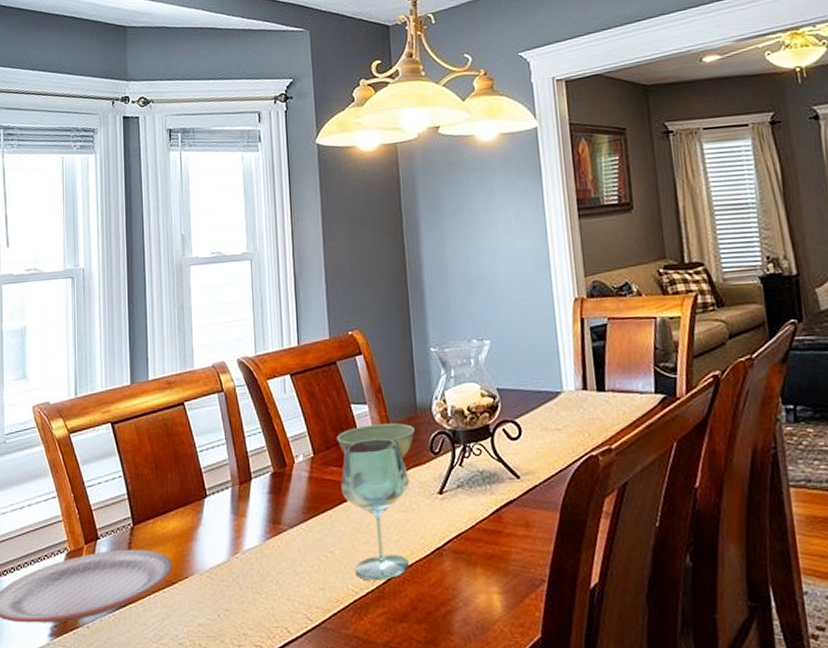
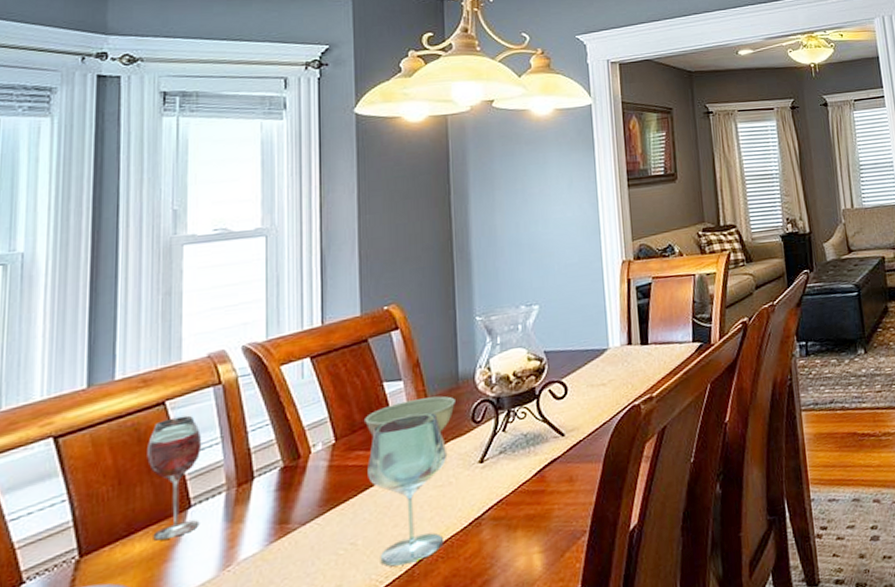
wineglass: none [174,416,214,521] -> present [147,415,202,541]

